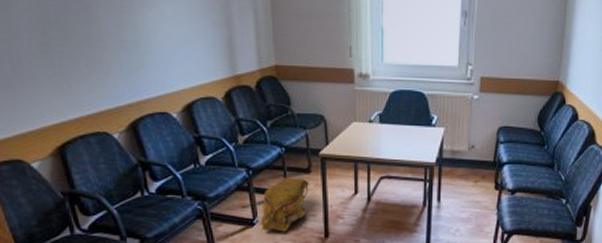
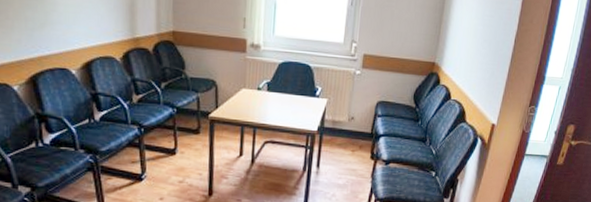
backpack: present [260,177,309,232] -> none [148,136,197,188]

